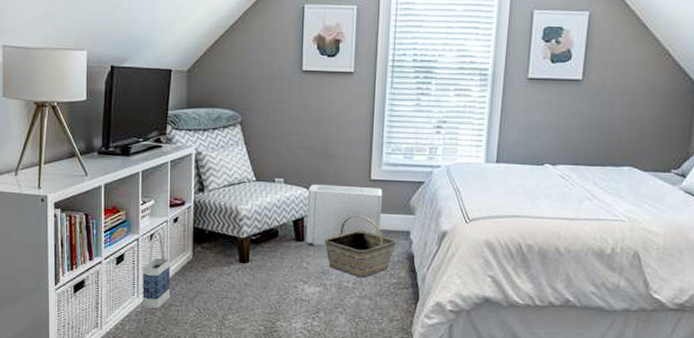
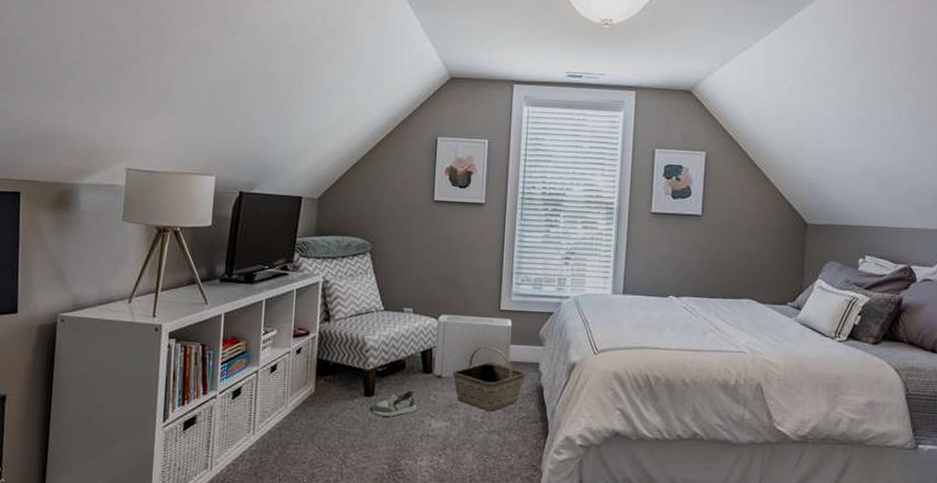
bag: present [142,231,171,309] -> none [258,363,290,448]
shoe: none [244,257,290,282] -> present [369,390,417,417]

